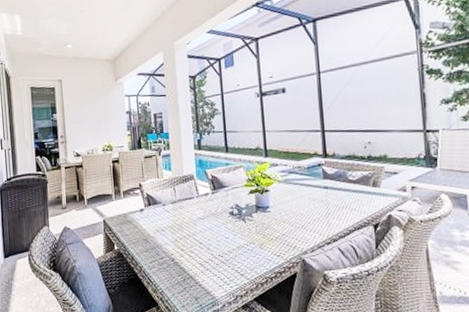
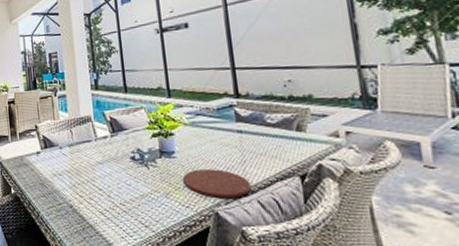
plate: none [276,221,333,246] -> present [183,169,251,197]

